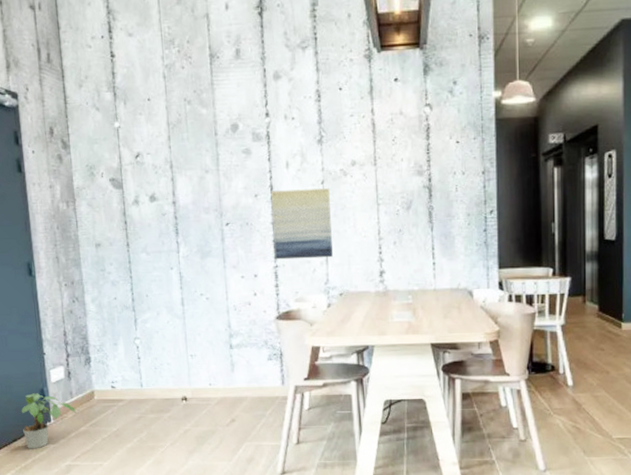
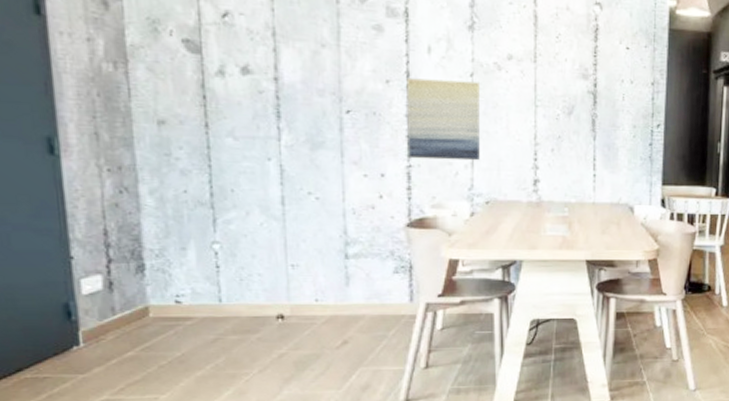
potted plant: present [21,393,76,449] -> none [31,309,119,381]

